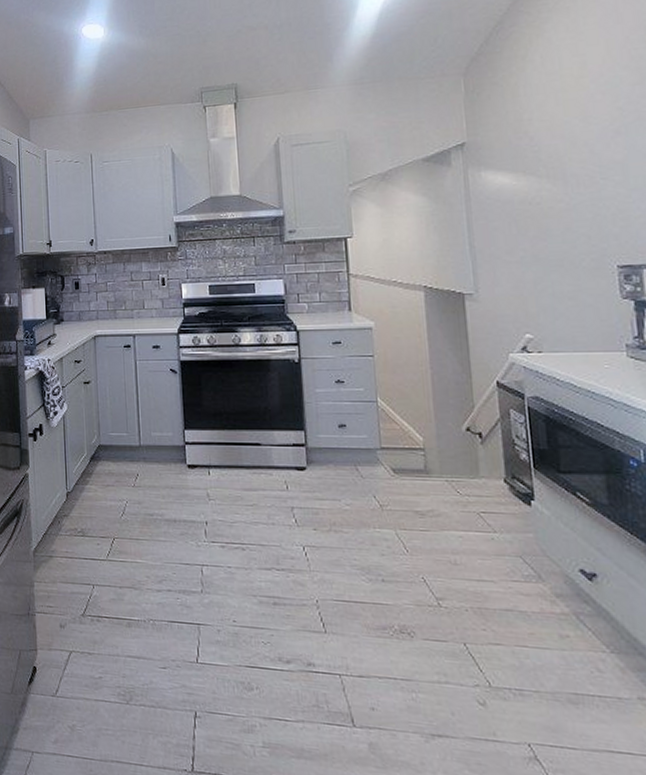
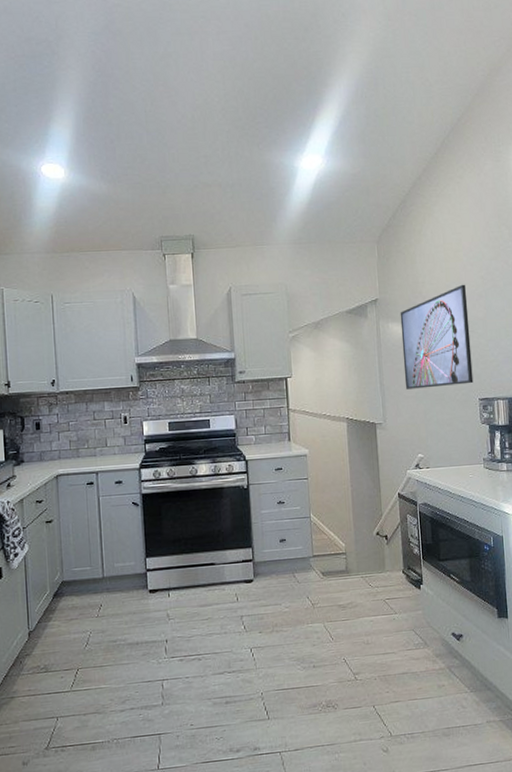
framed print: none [496,118,609,253] -> present [400,284,474,389]

